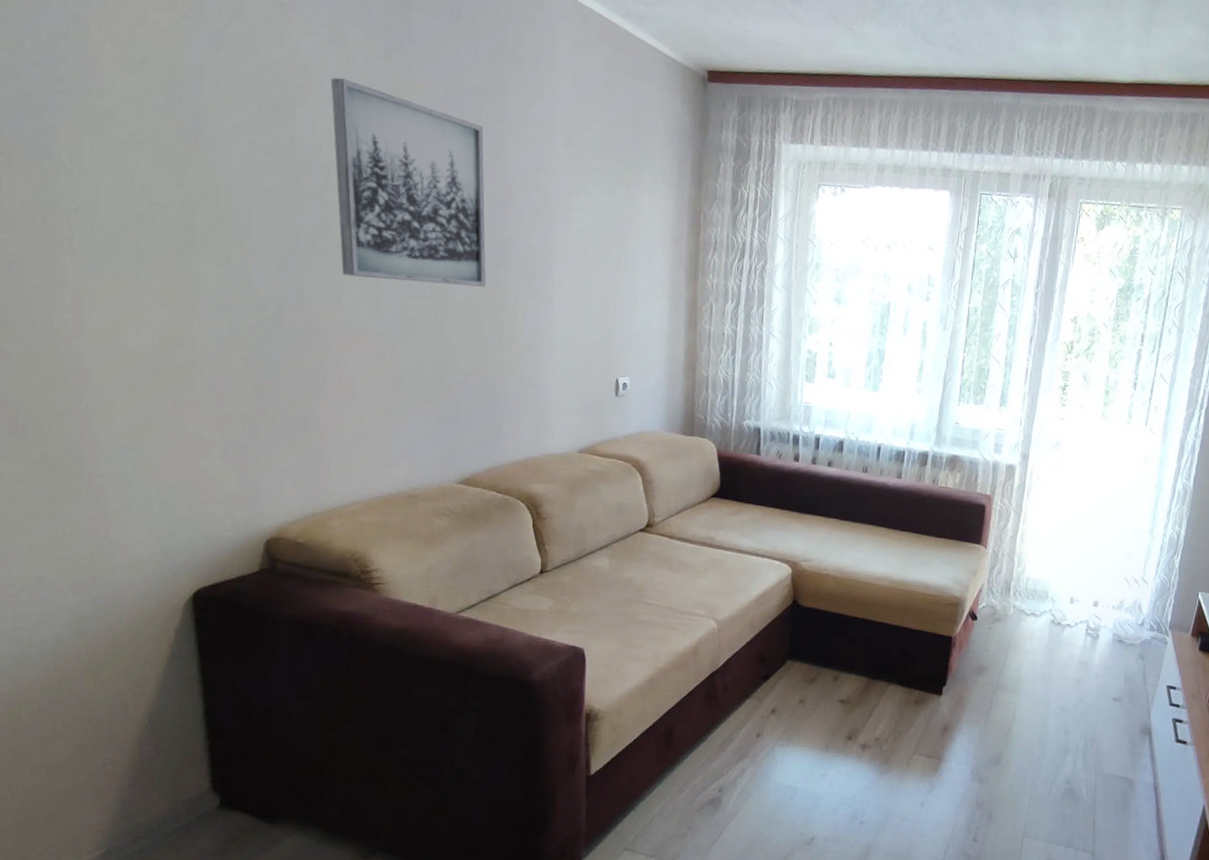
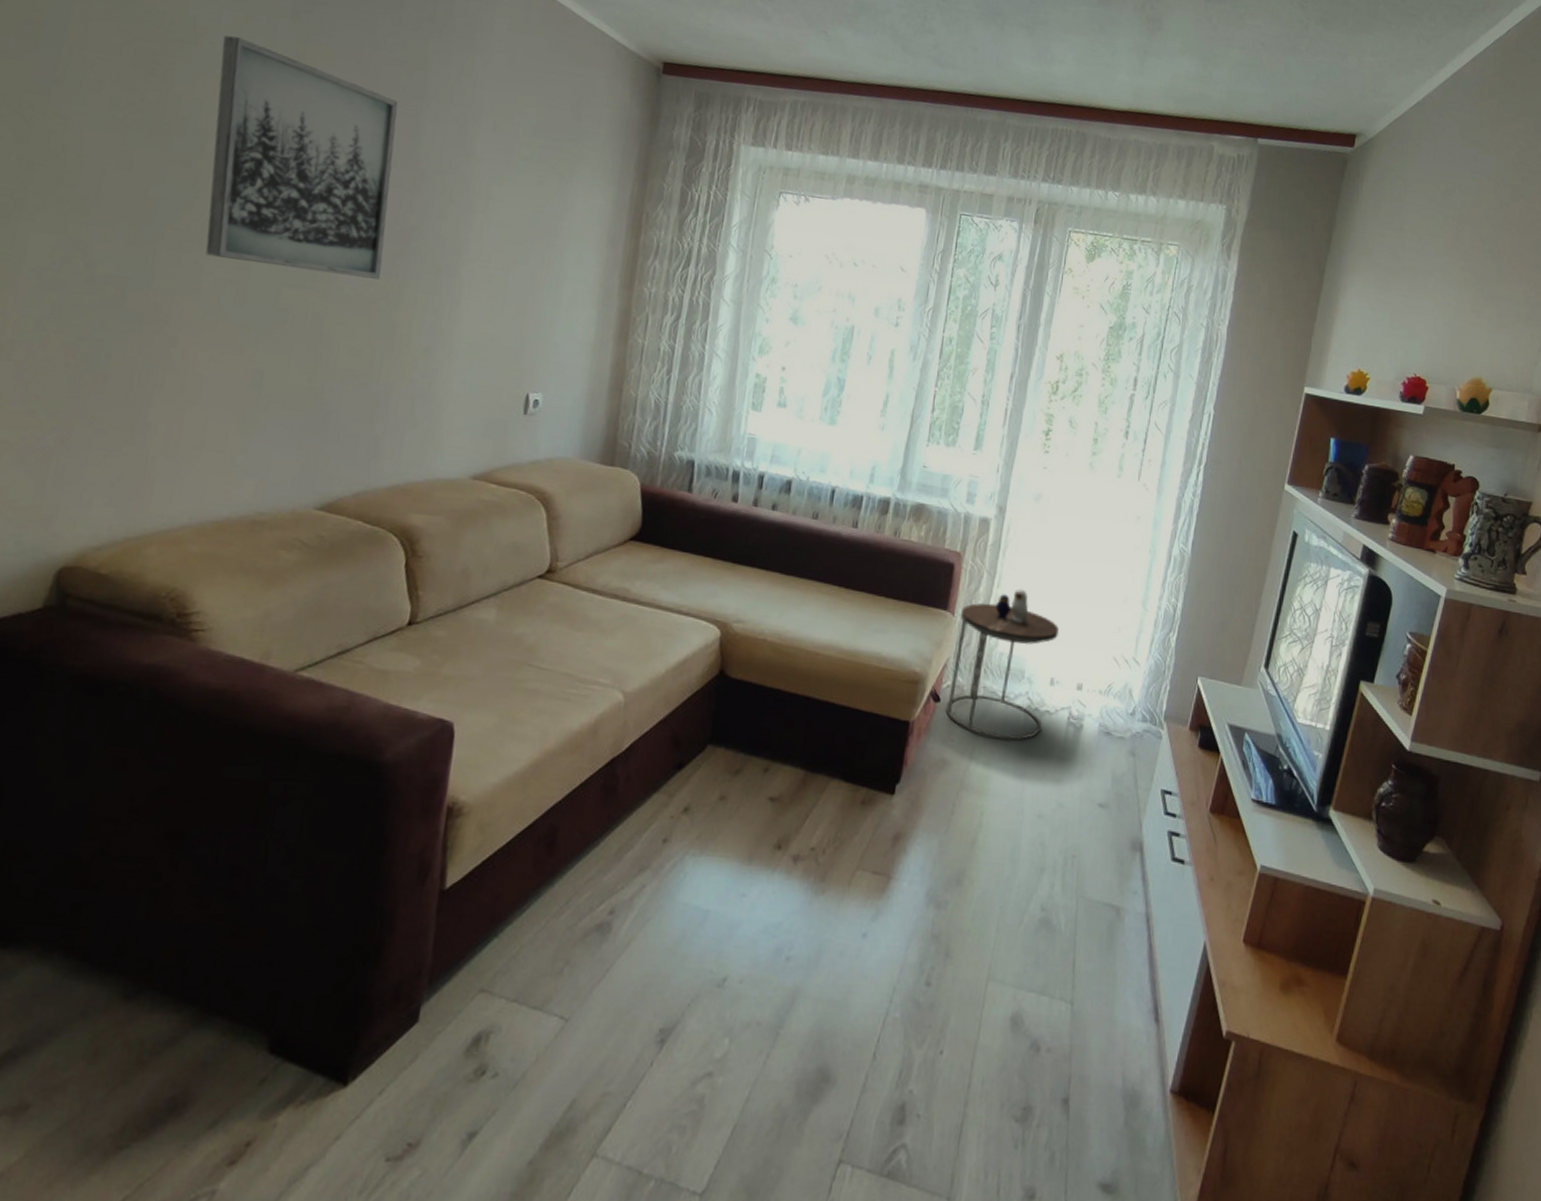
side table: none [982,524,1077,649] -> present [945,588,1059,740]

